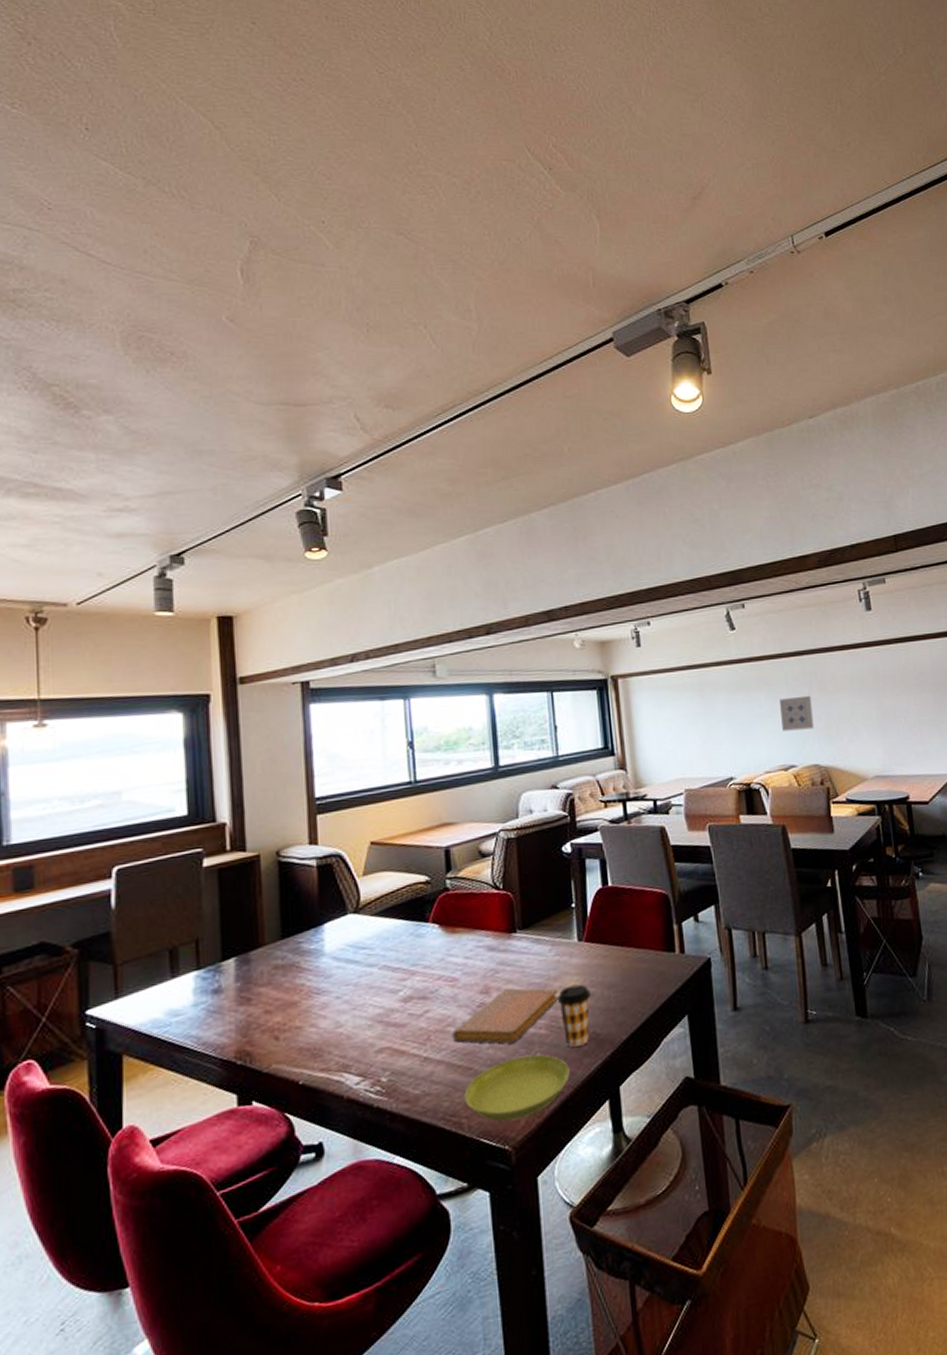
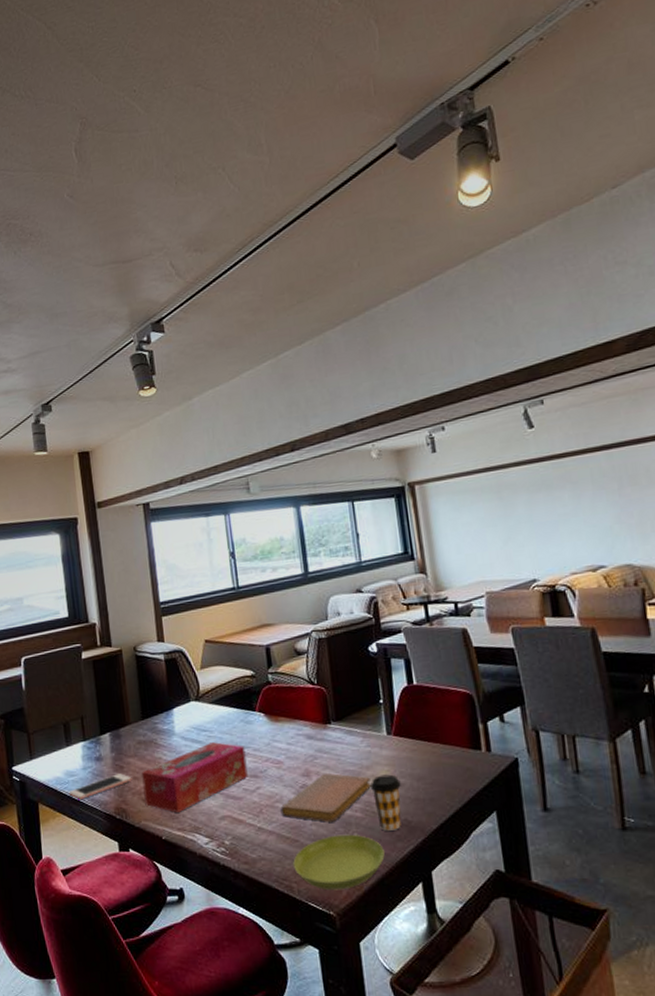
cell phone: none [170,1007,263,1046] -> present [69,773,132,800]
tissue box: none [276,961,415,1050] -> present [142,742,248,813]
wall art: present [780,695,814,732] -> none [585,491,626,531]

